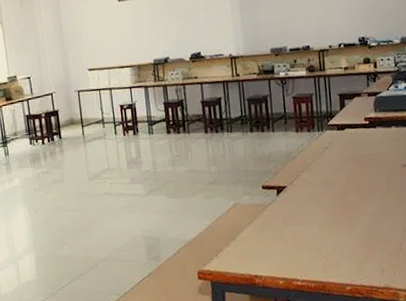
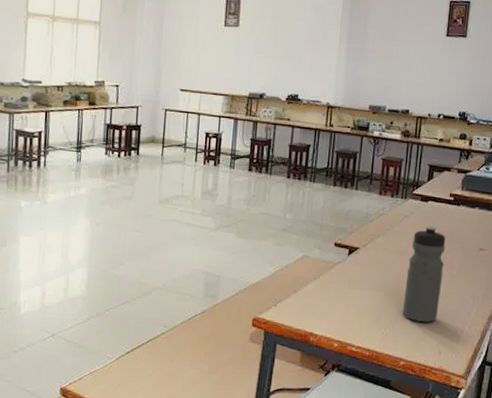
water bottle: none [336,152,374,246] -> present [402,226,446,322]

